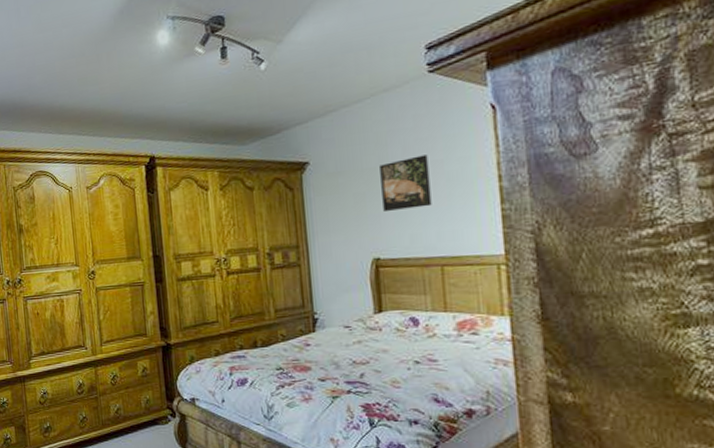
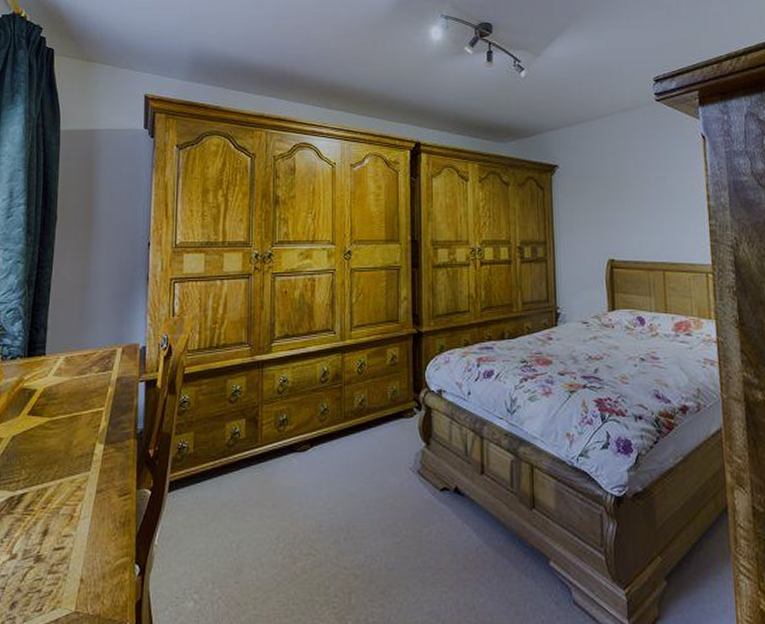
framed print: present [380,155,432,213] -> none [616,171,657,218]

